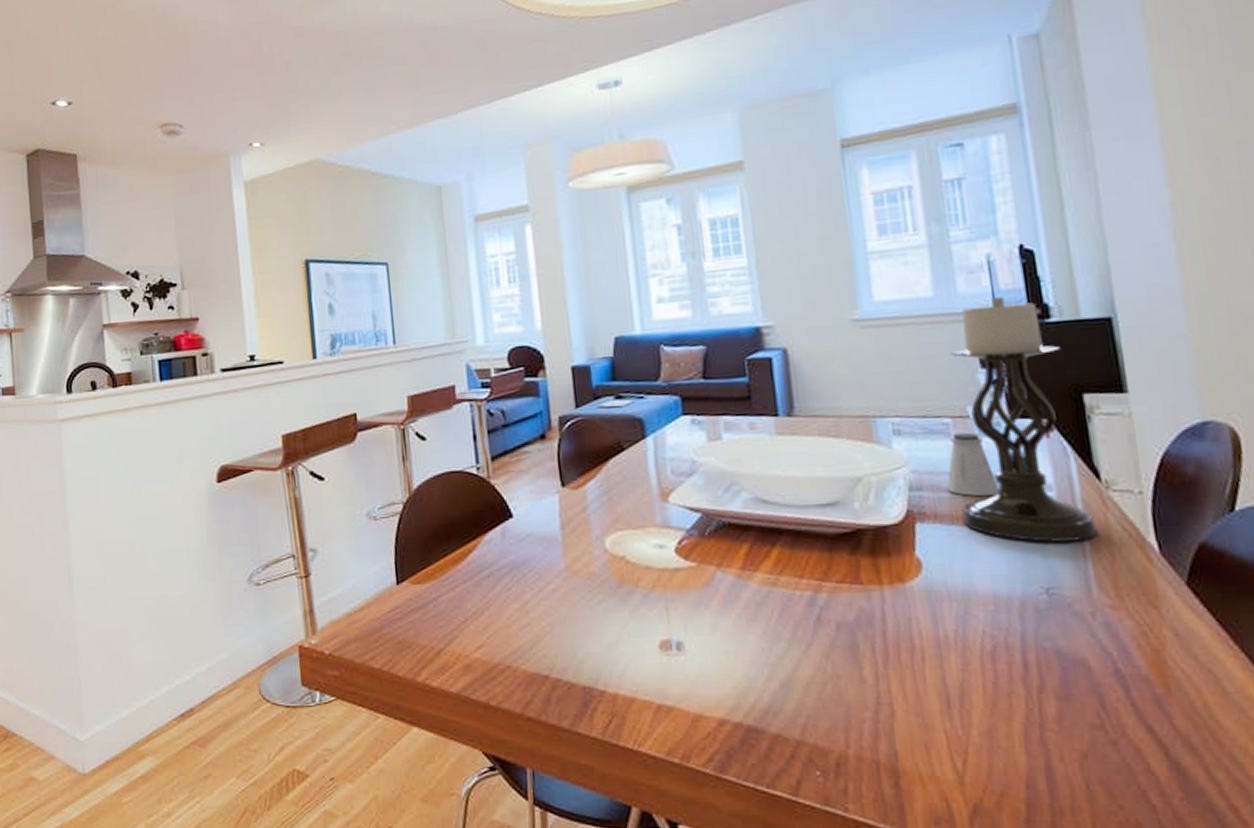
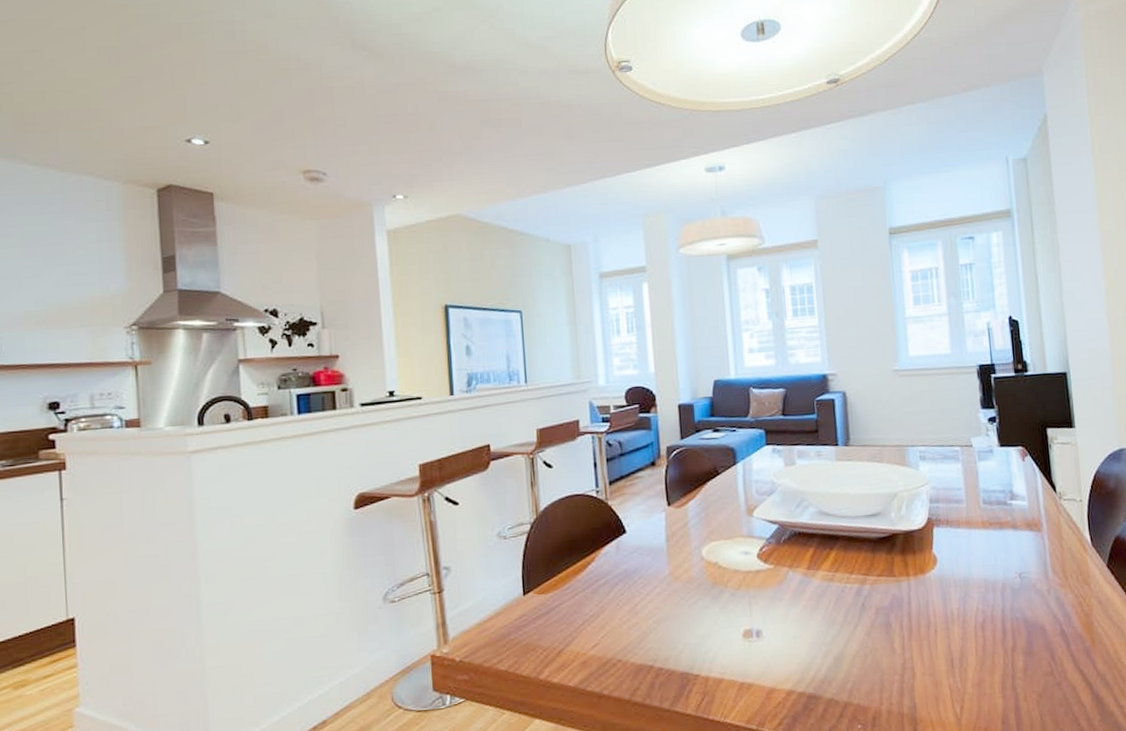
saltshaker: present [946,432,1000,496] -> none [955,457,991,506]
candle holder: present [951,297,1098,542] -> none [961,355,1053,539]

